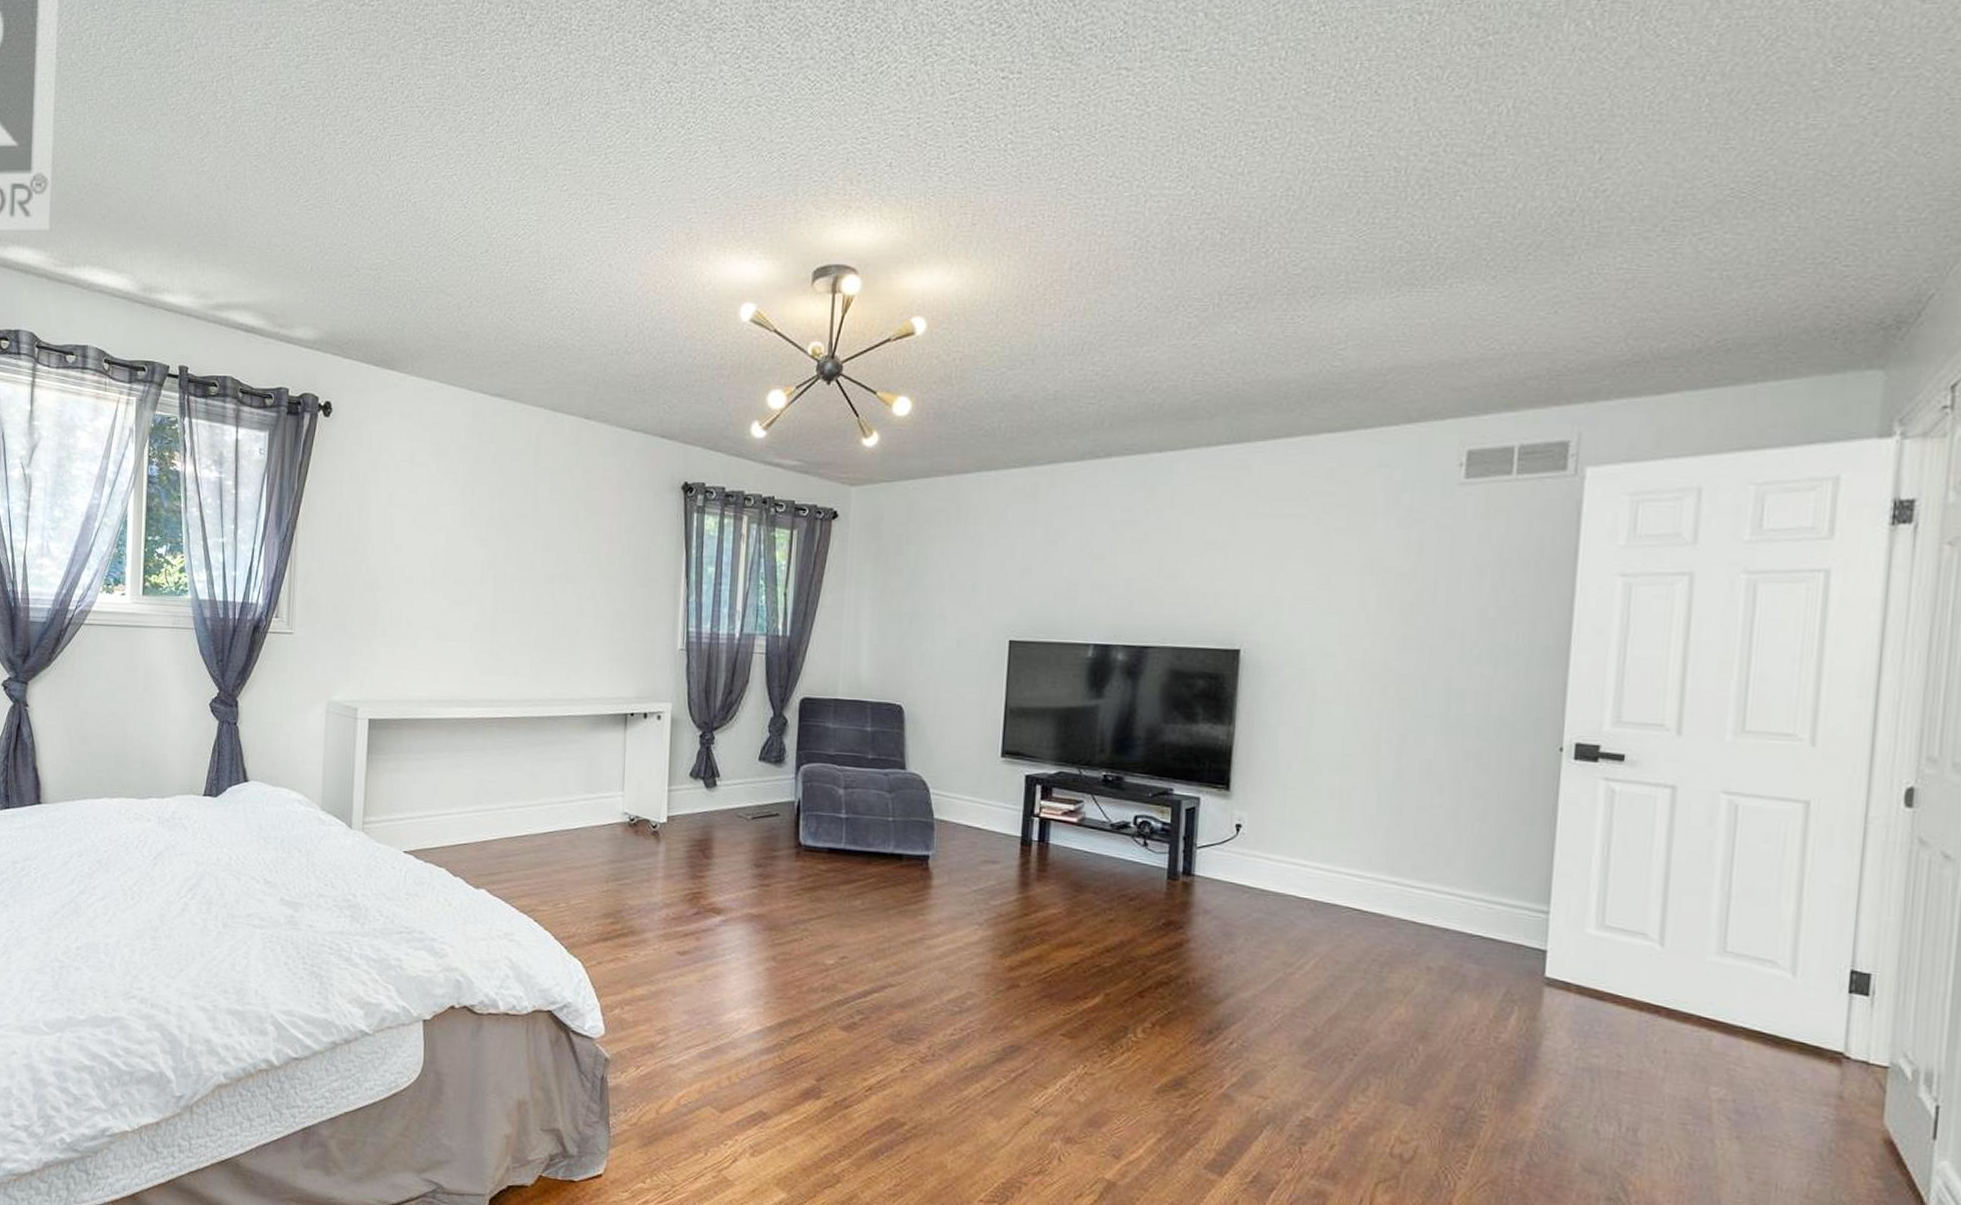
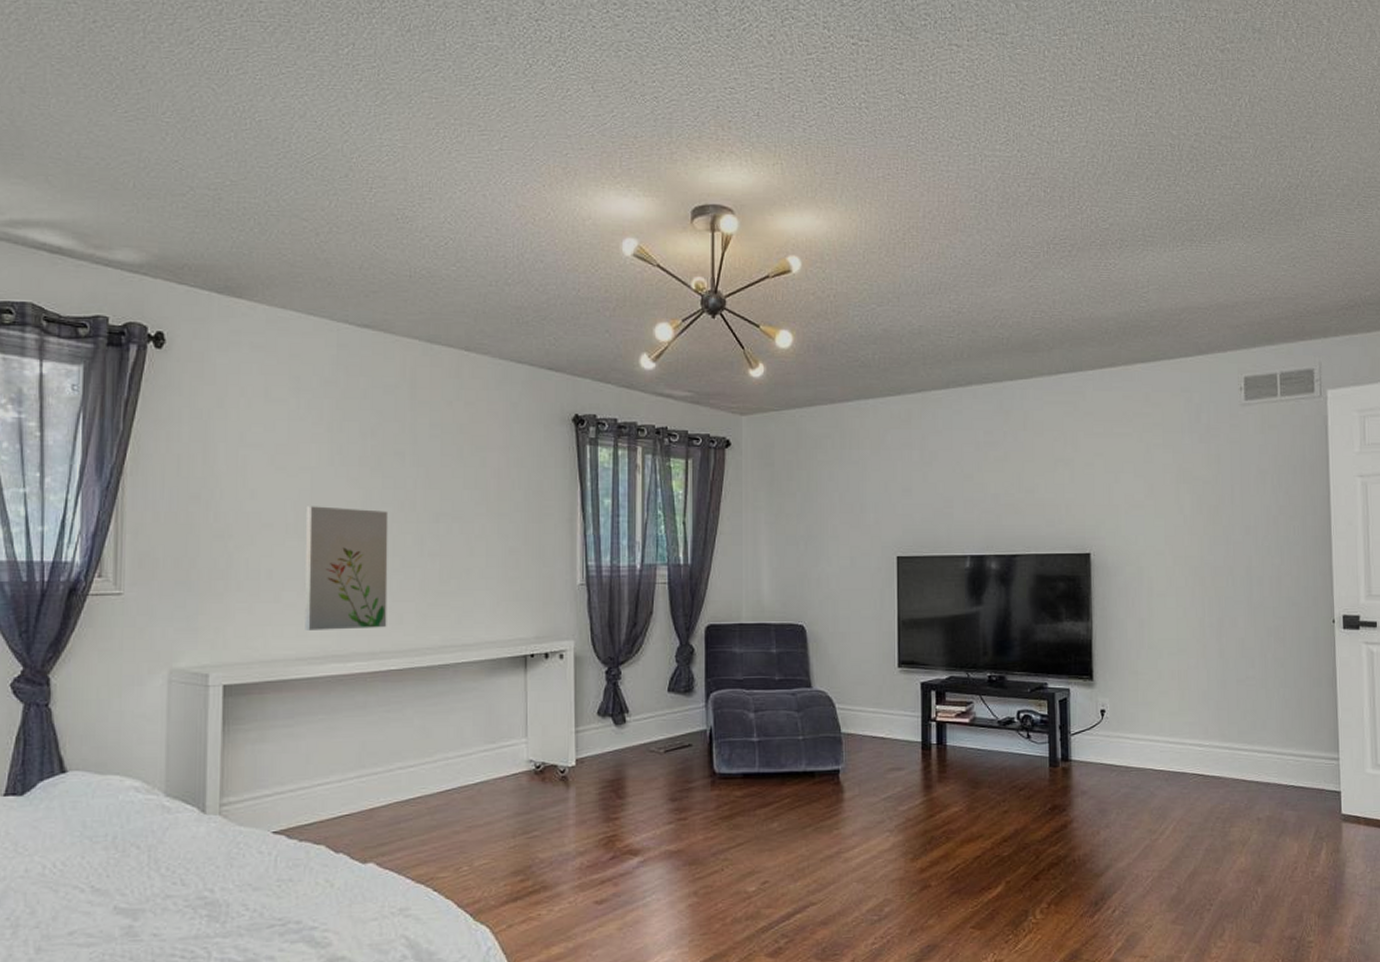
wall art: none [436,563,511,679] -> present [305,506,389,630]

